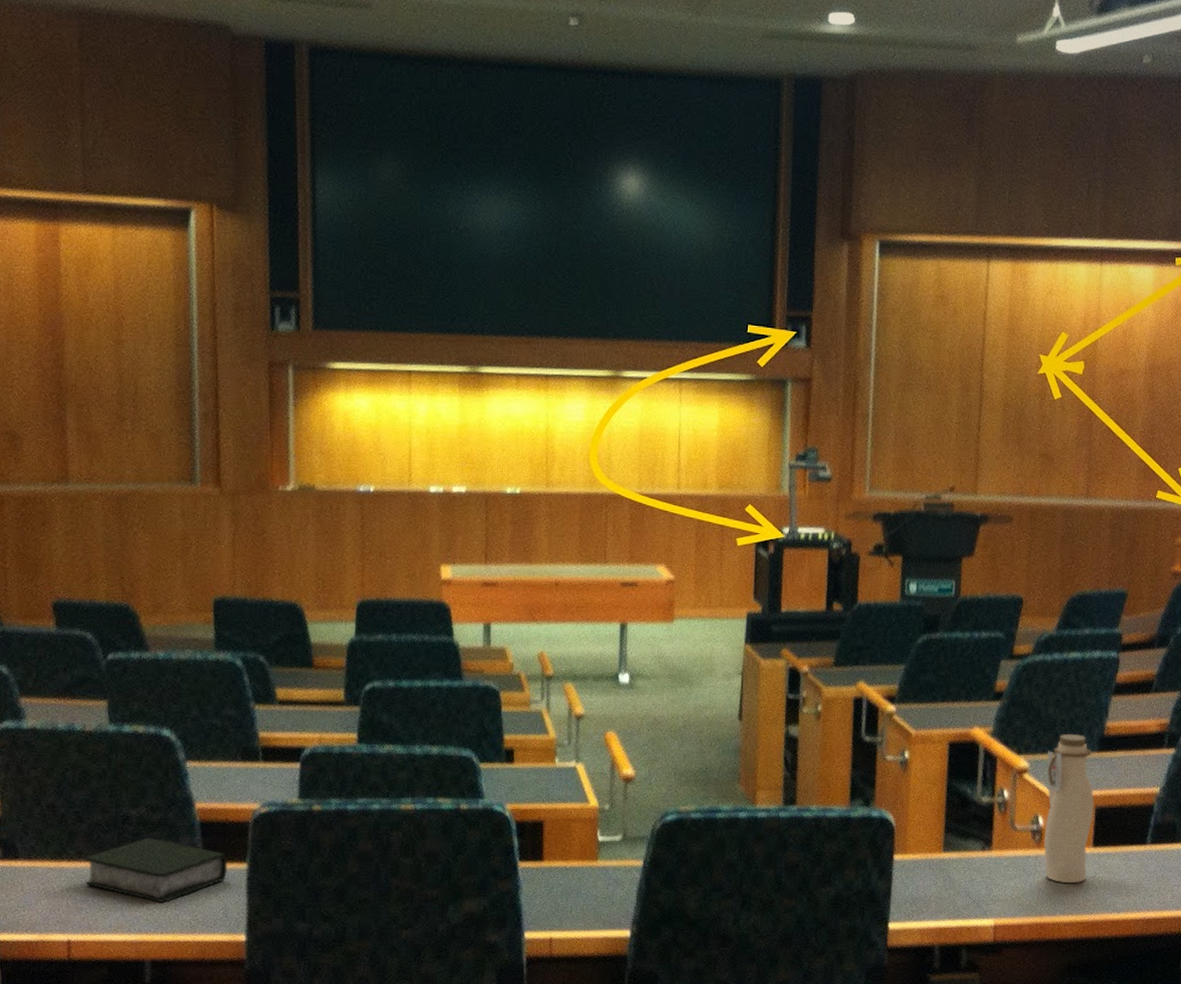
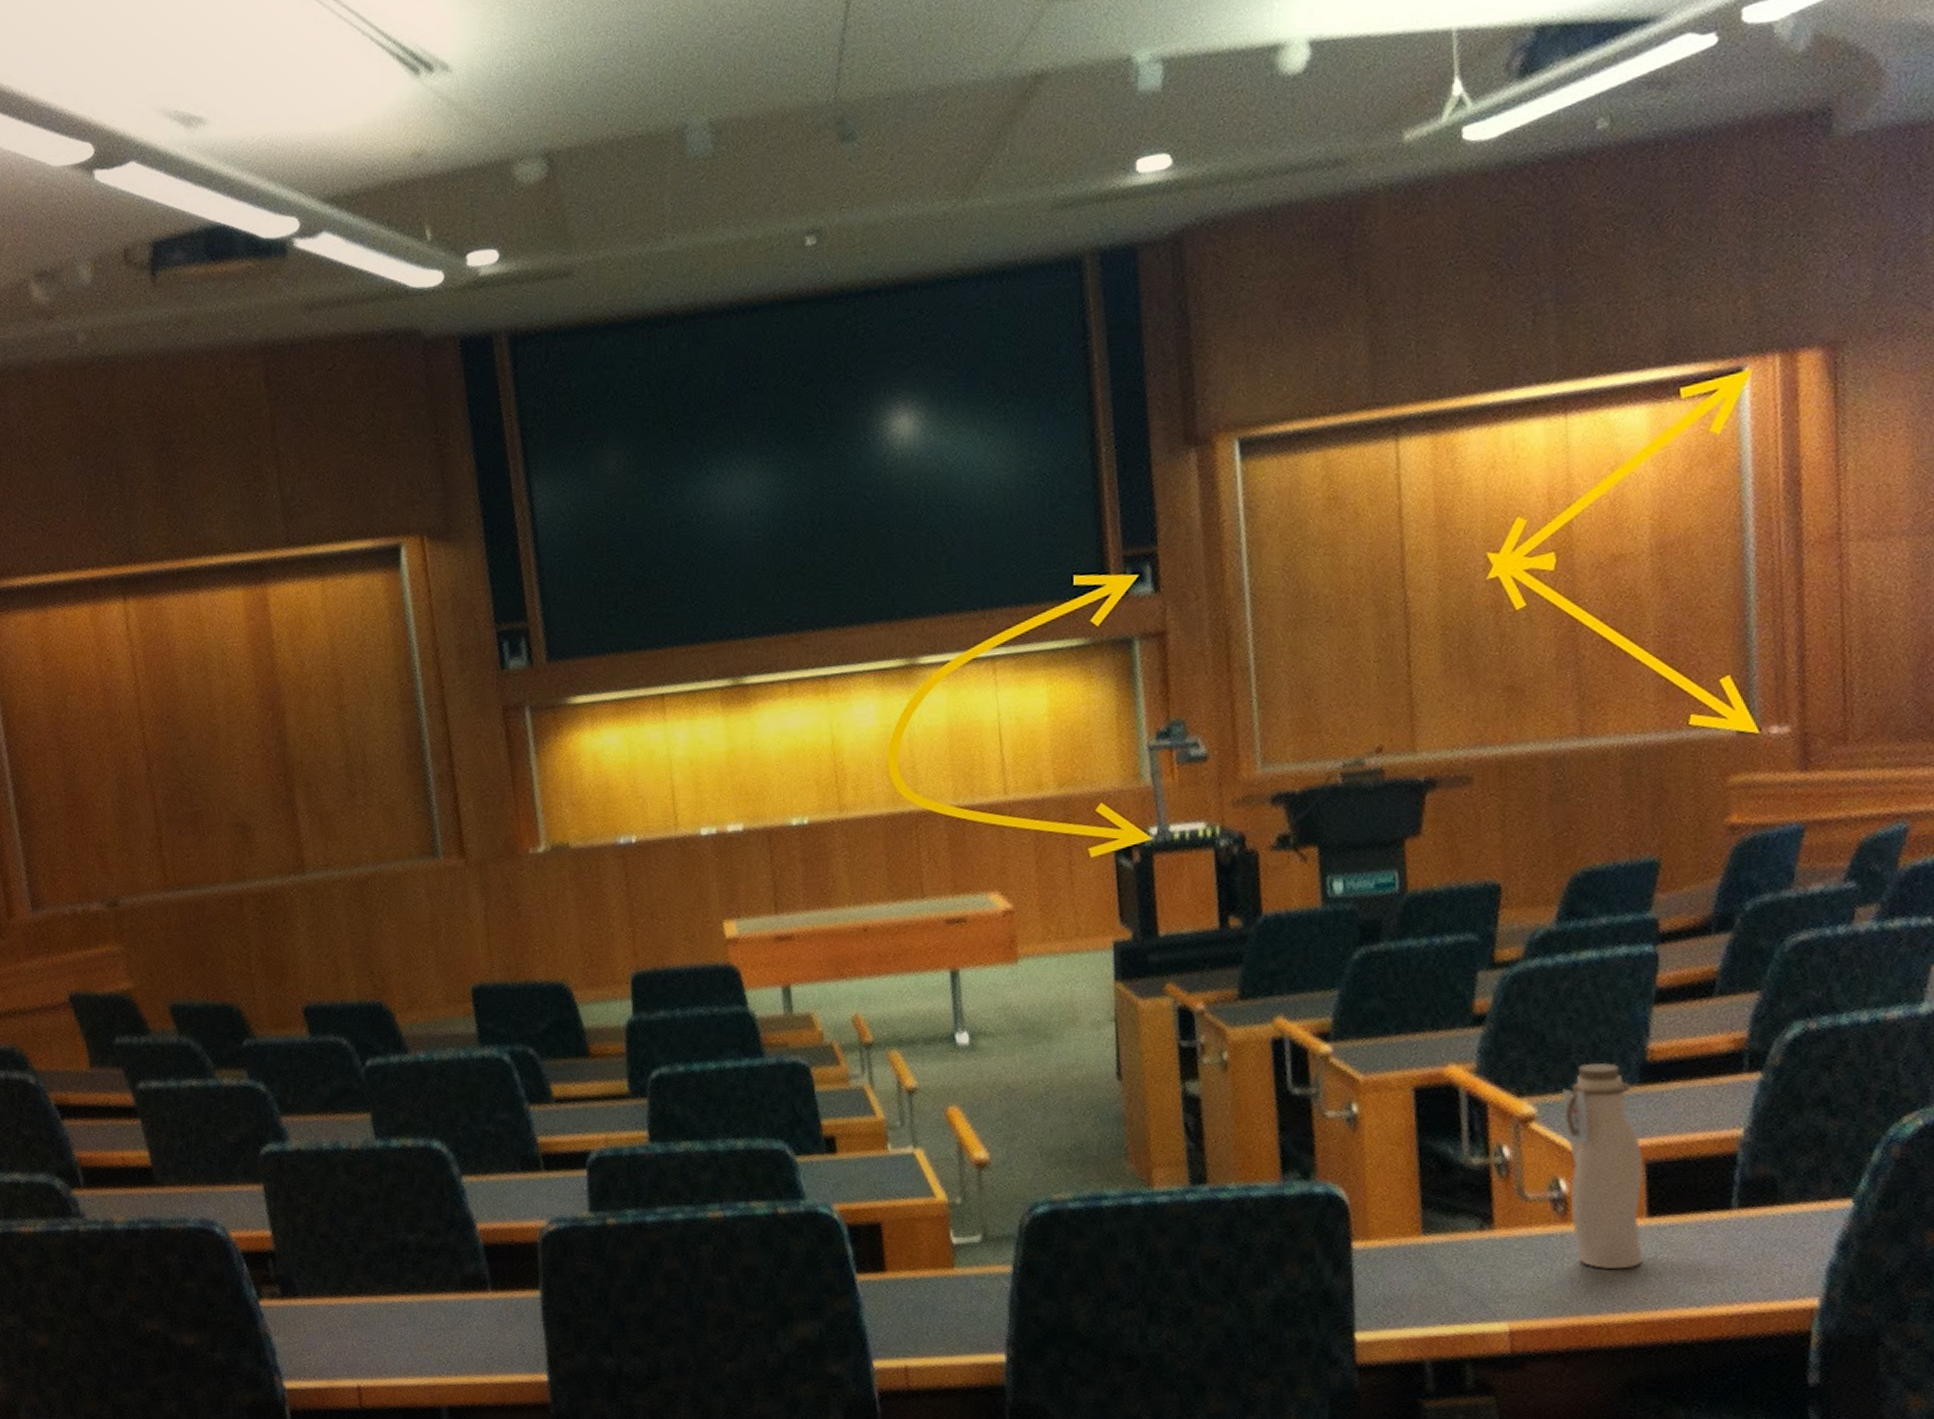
book: present [85,837,227,902] -> none [366,1265,519,1340]

